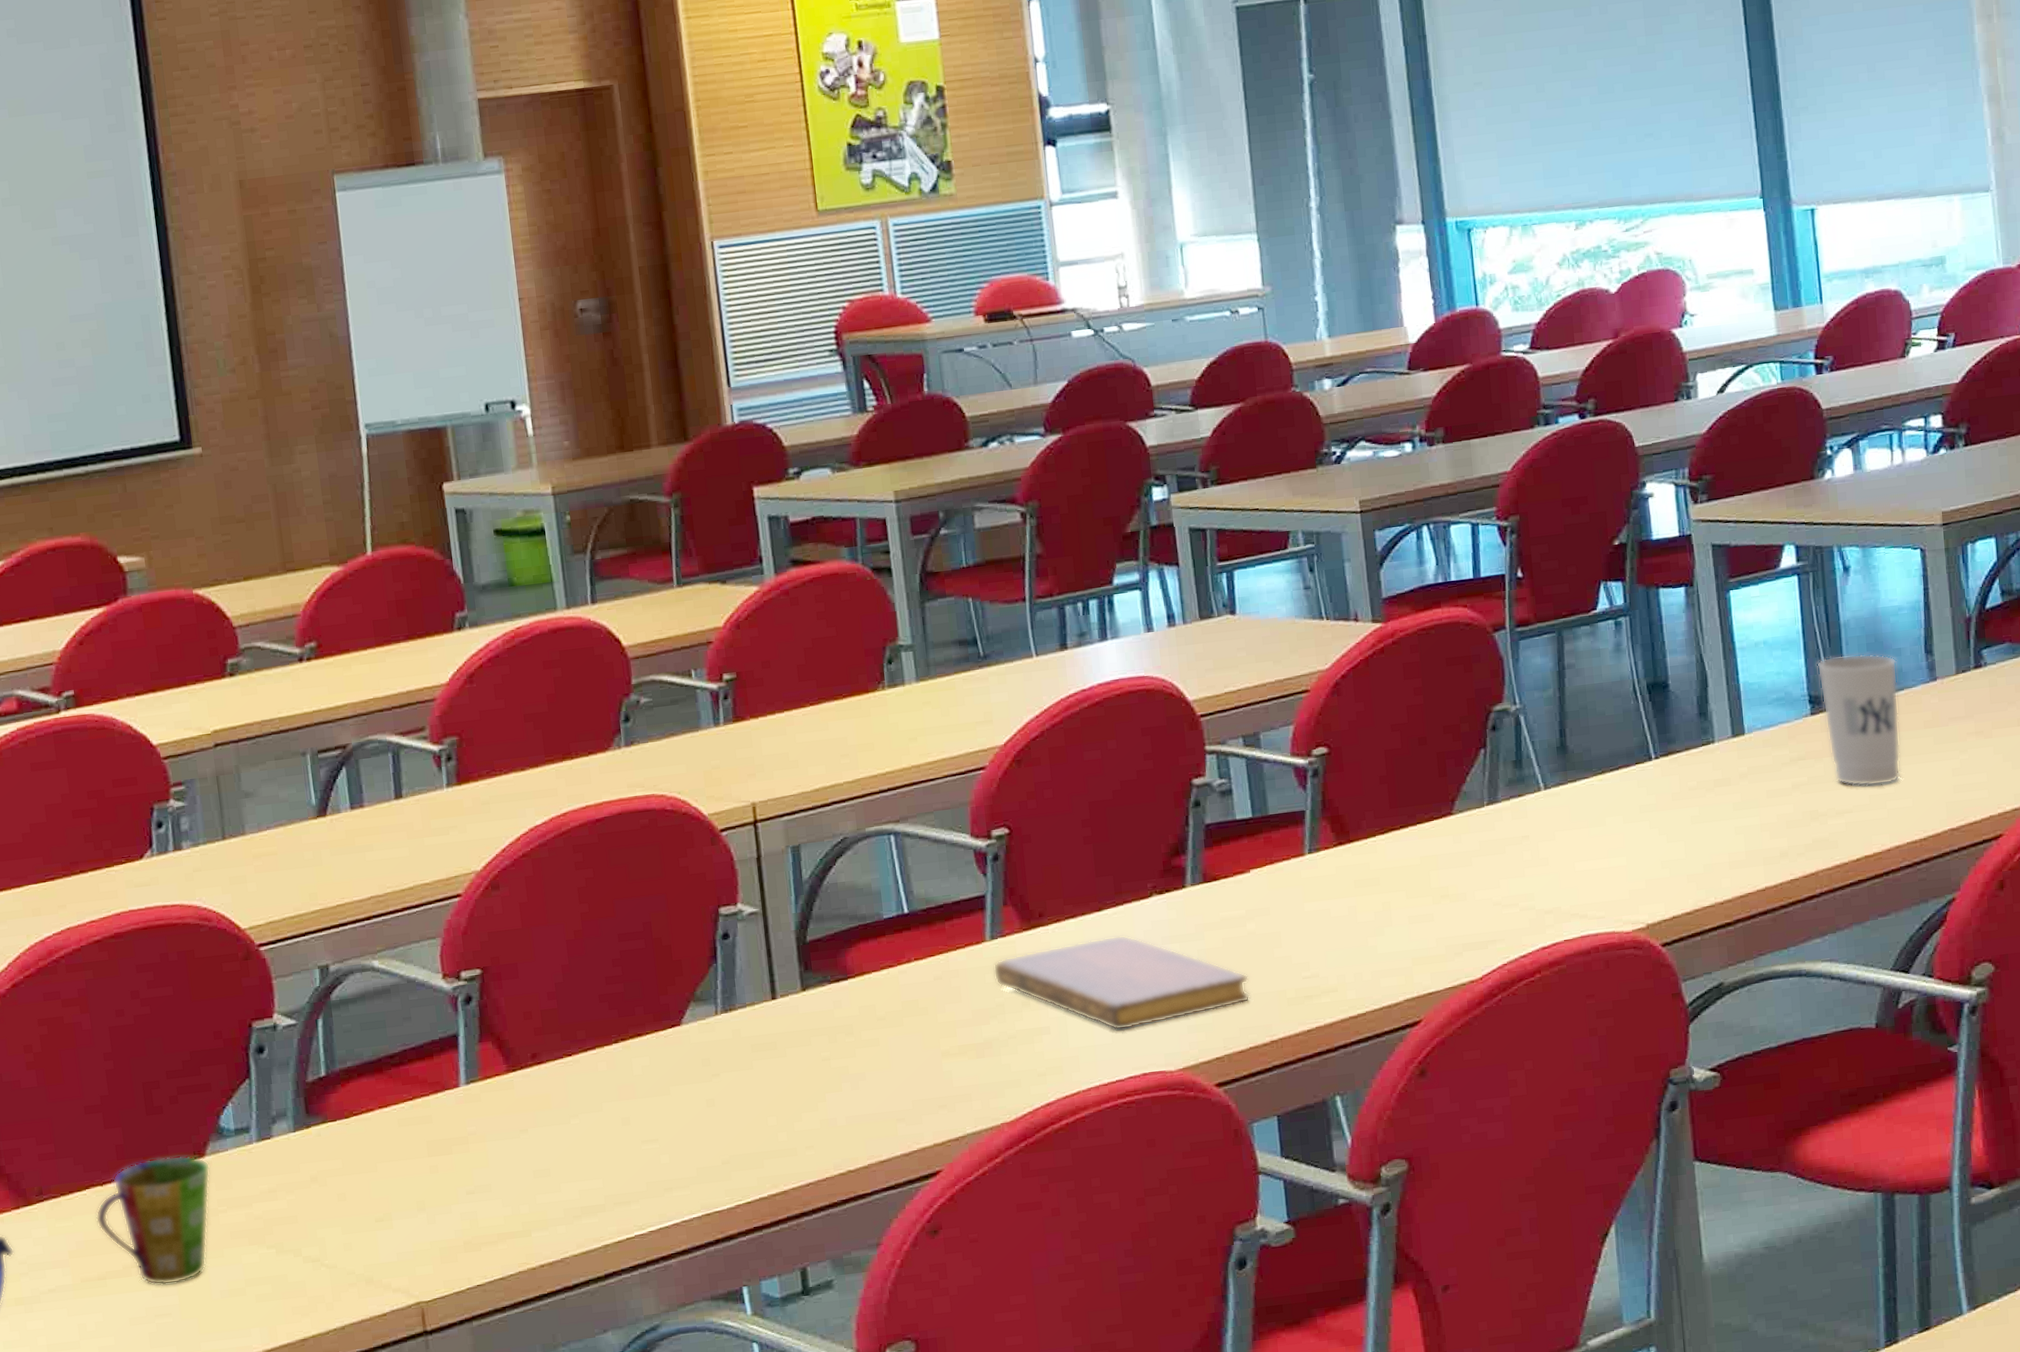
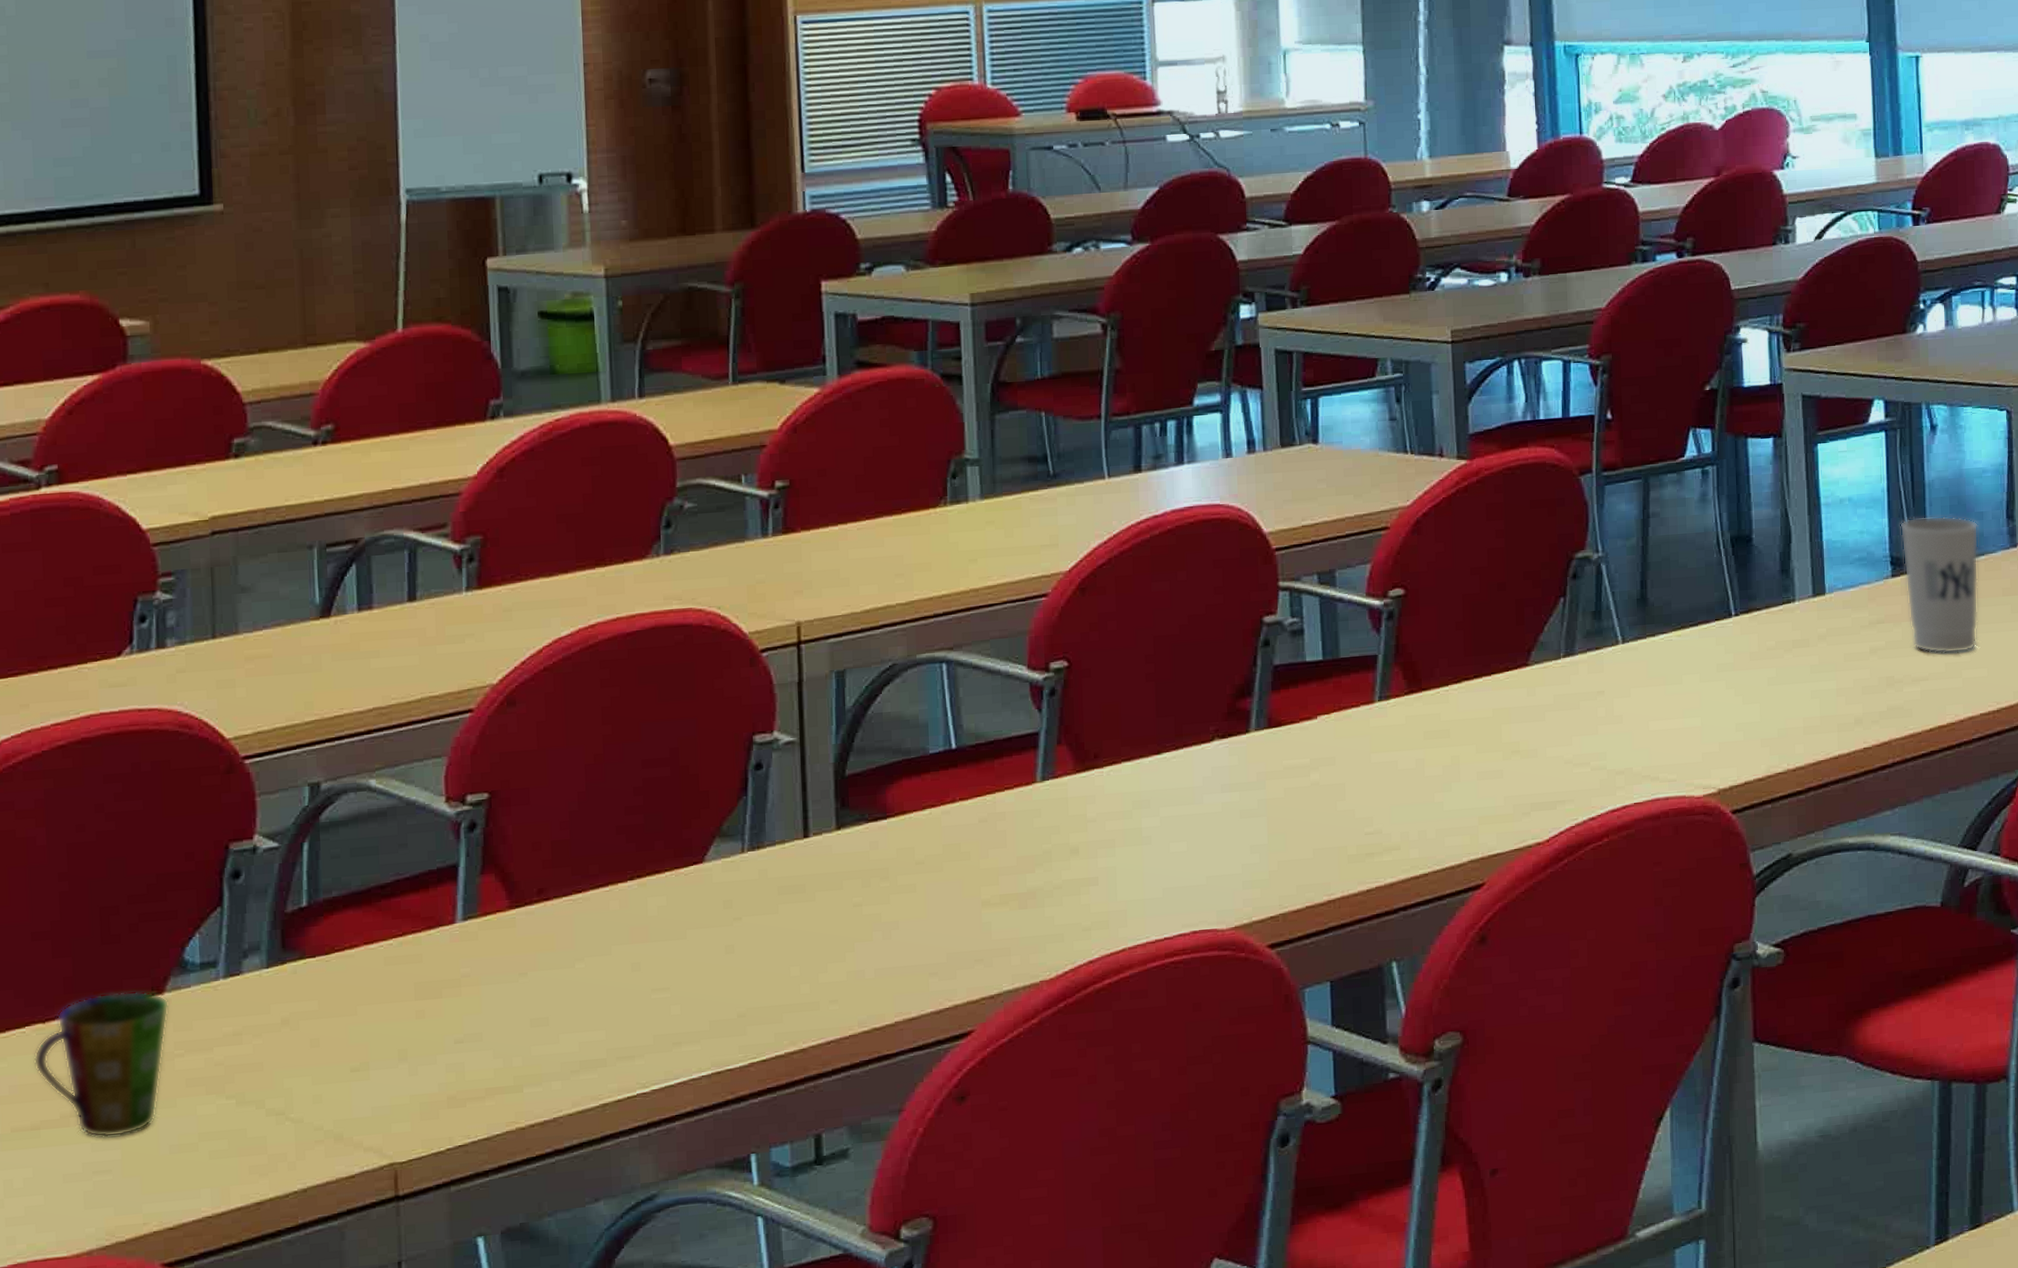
notebook: present [993,935,1250,1031] -> none [1042,781,1310,884]

